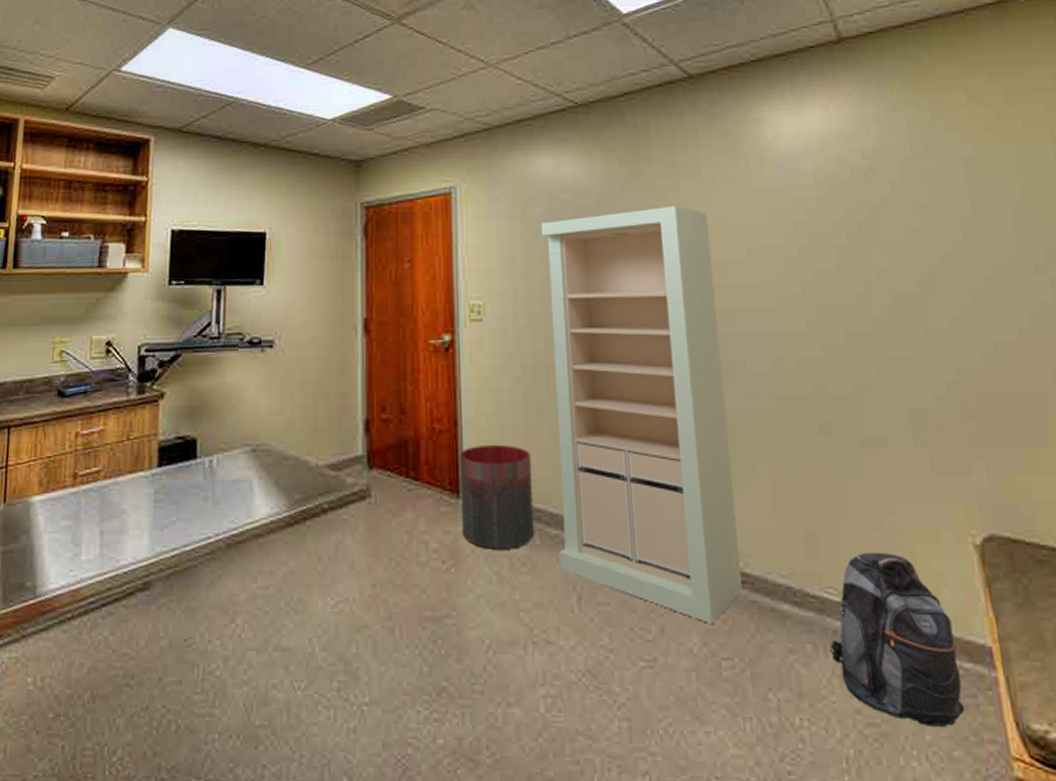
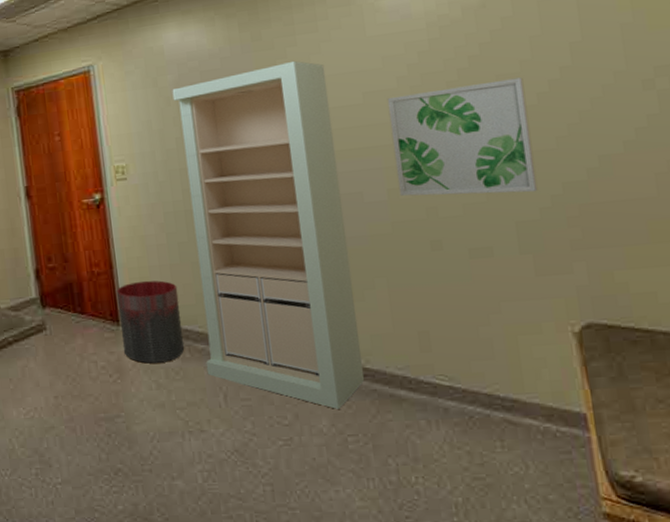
wall art: none [773,248,932,376] -> present [387,77,538,197]
backpack: present [828,552,965,727] -> none [440,343,561,478]

